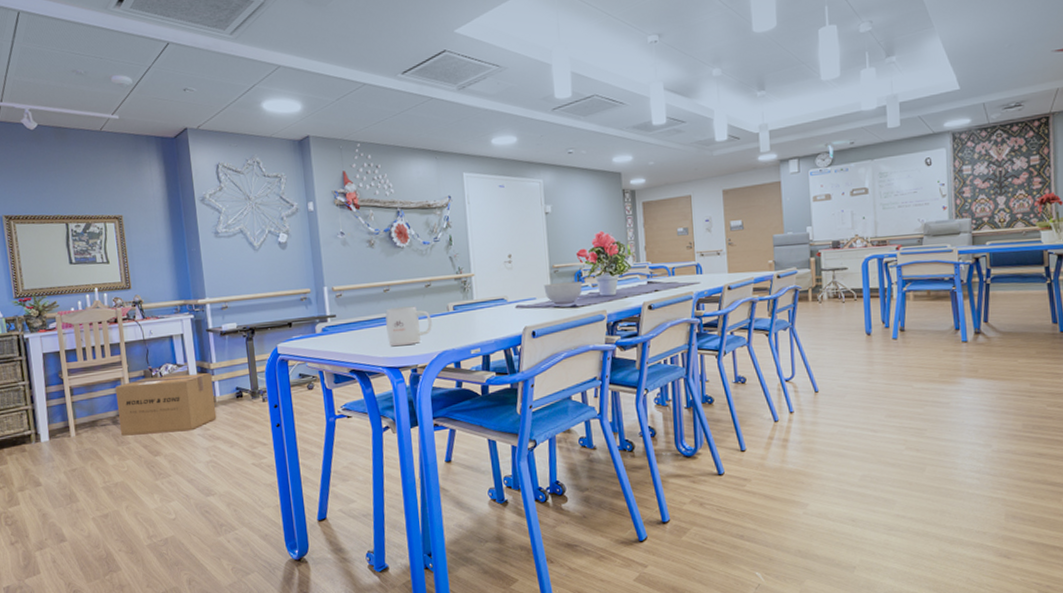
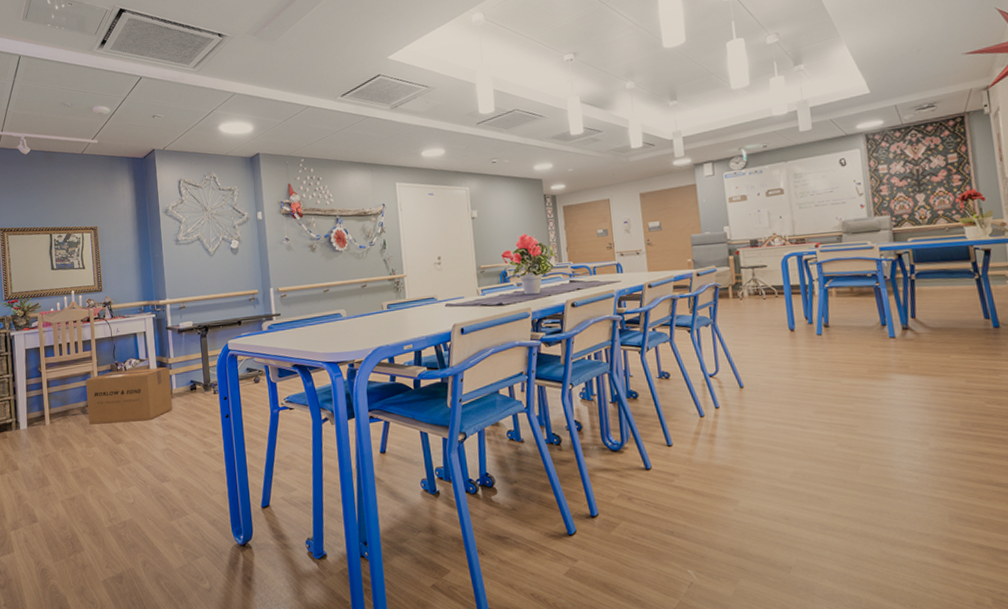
mug: present [385,306,432,347] -> none [325,305,368,343]
bowl: present [543,281,582,305] -> none [471,280,508,303]

